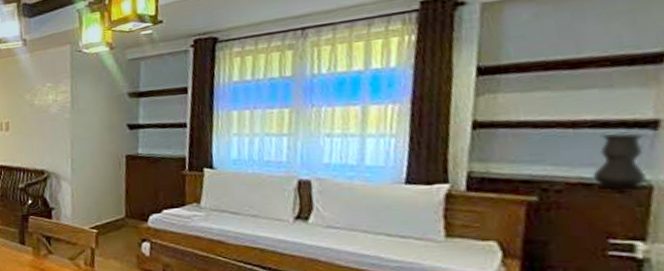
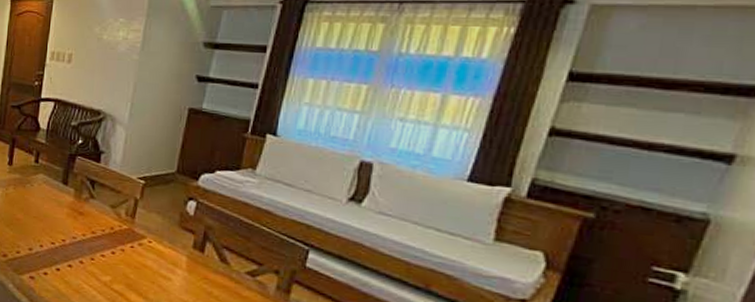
vase: present [592,132,647,191] -> none [654,160,718,222]

